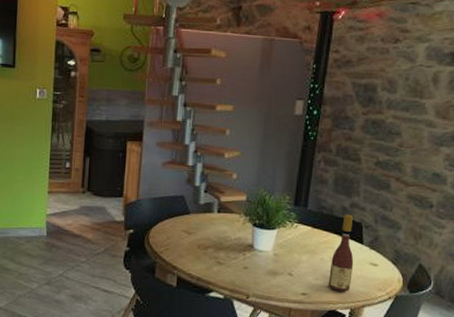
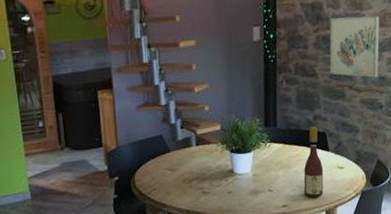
wall art: none [376,102,442,173] -> present [329,15,380,78]

